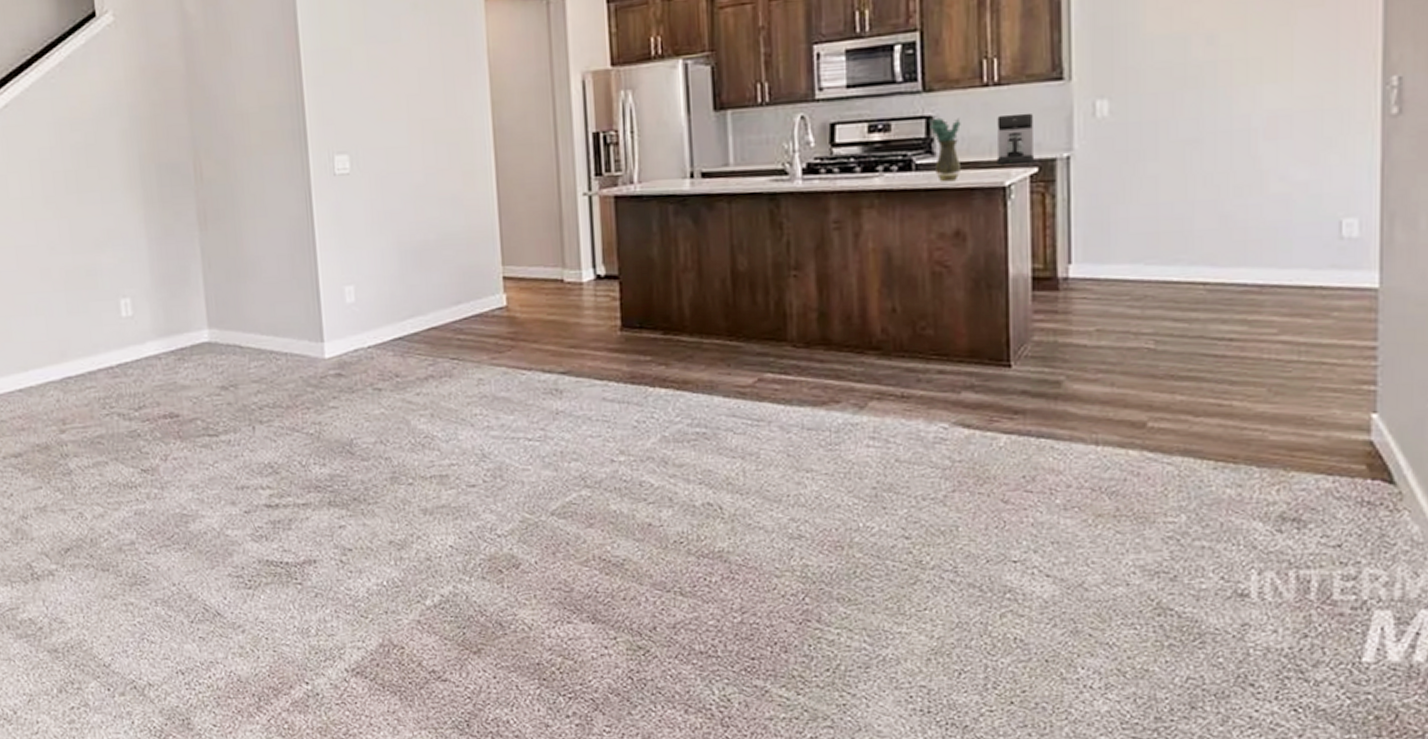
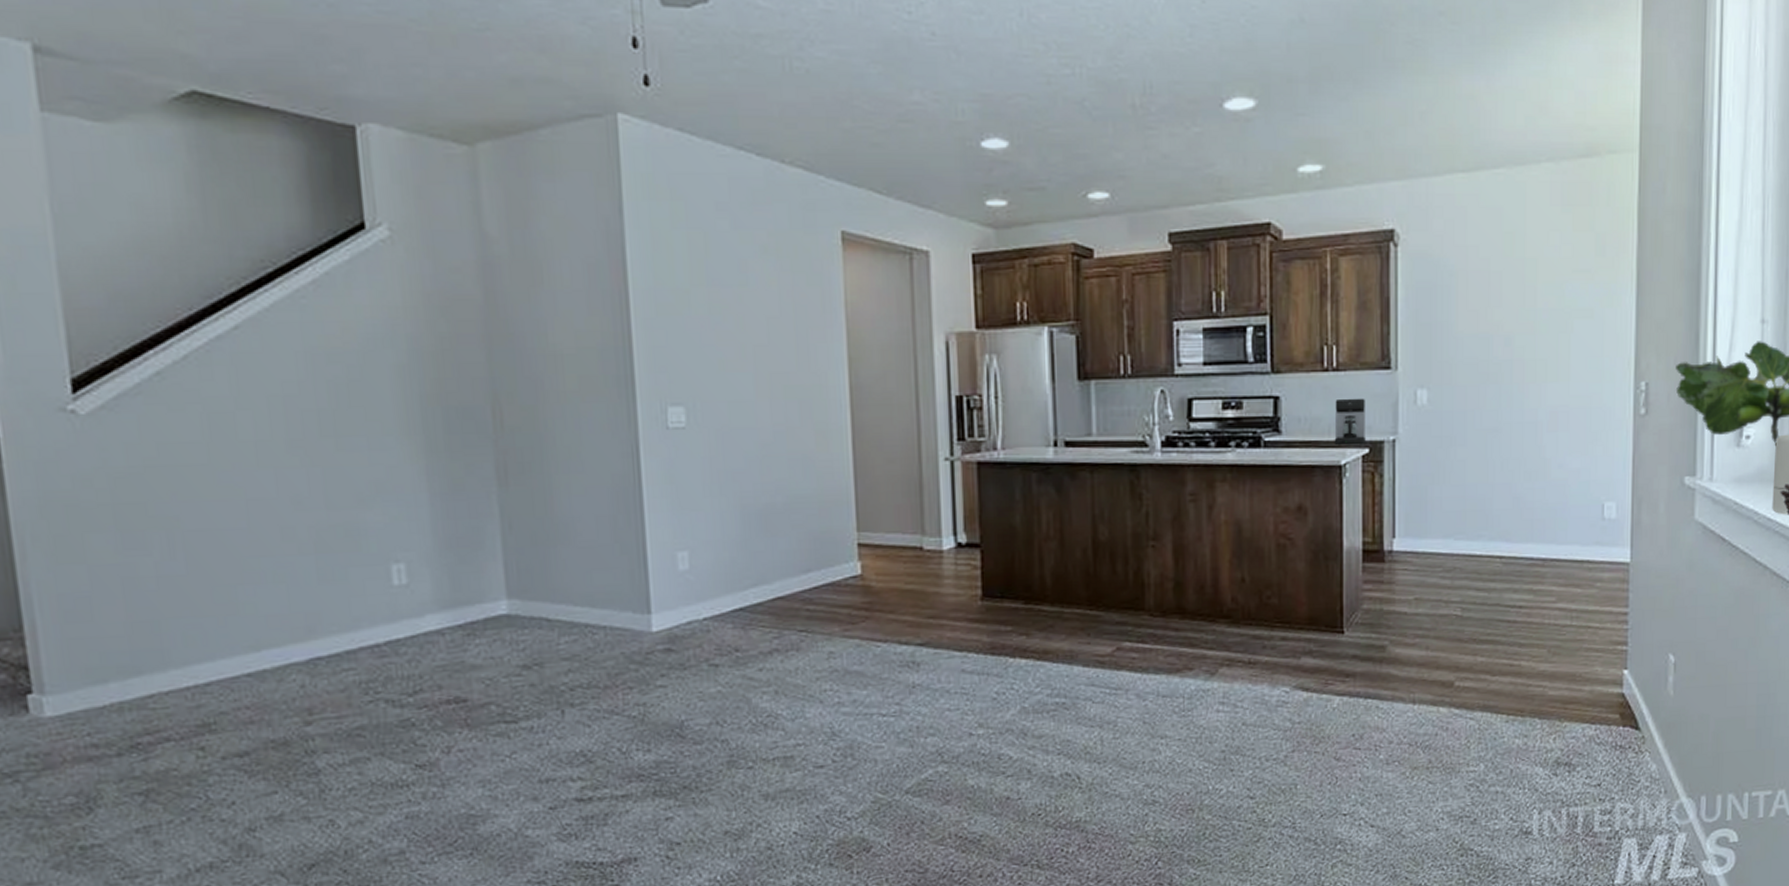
vase: present [929,115,962,182] -> none [1277,395,1304,459]

